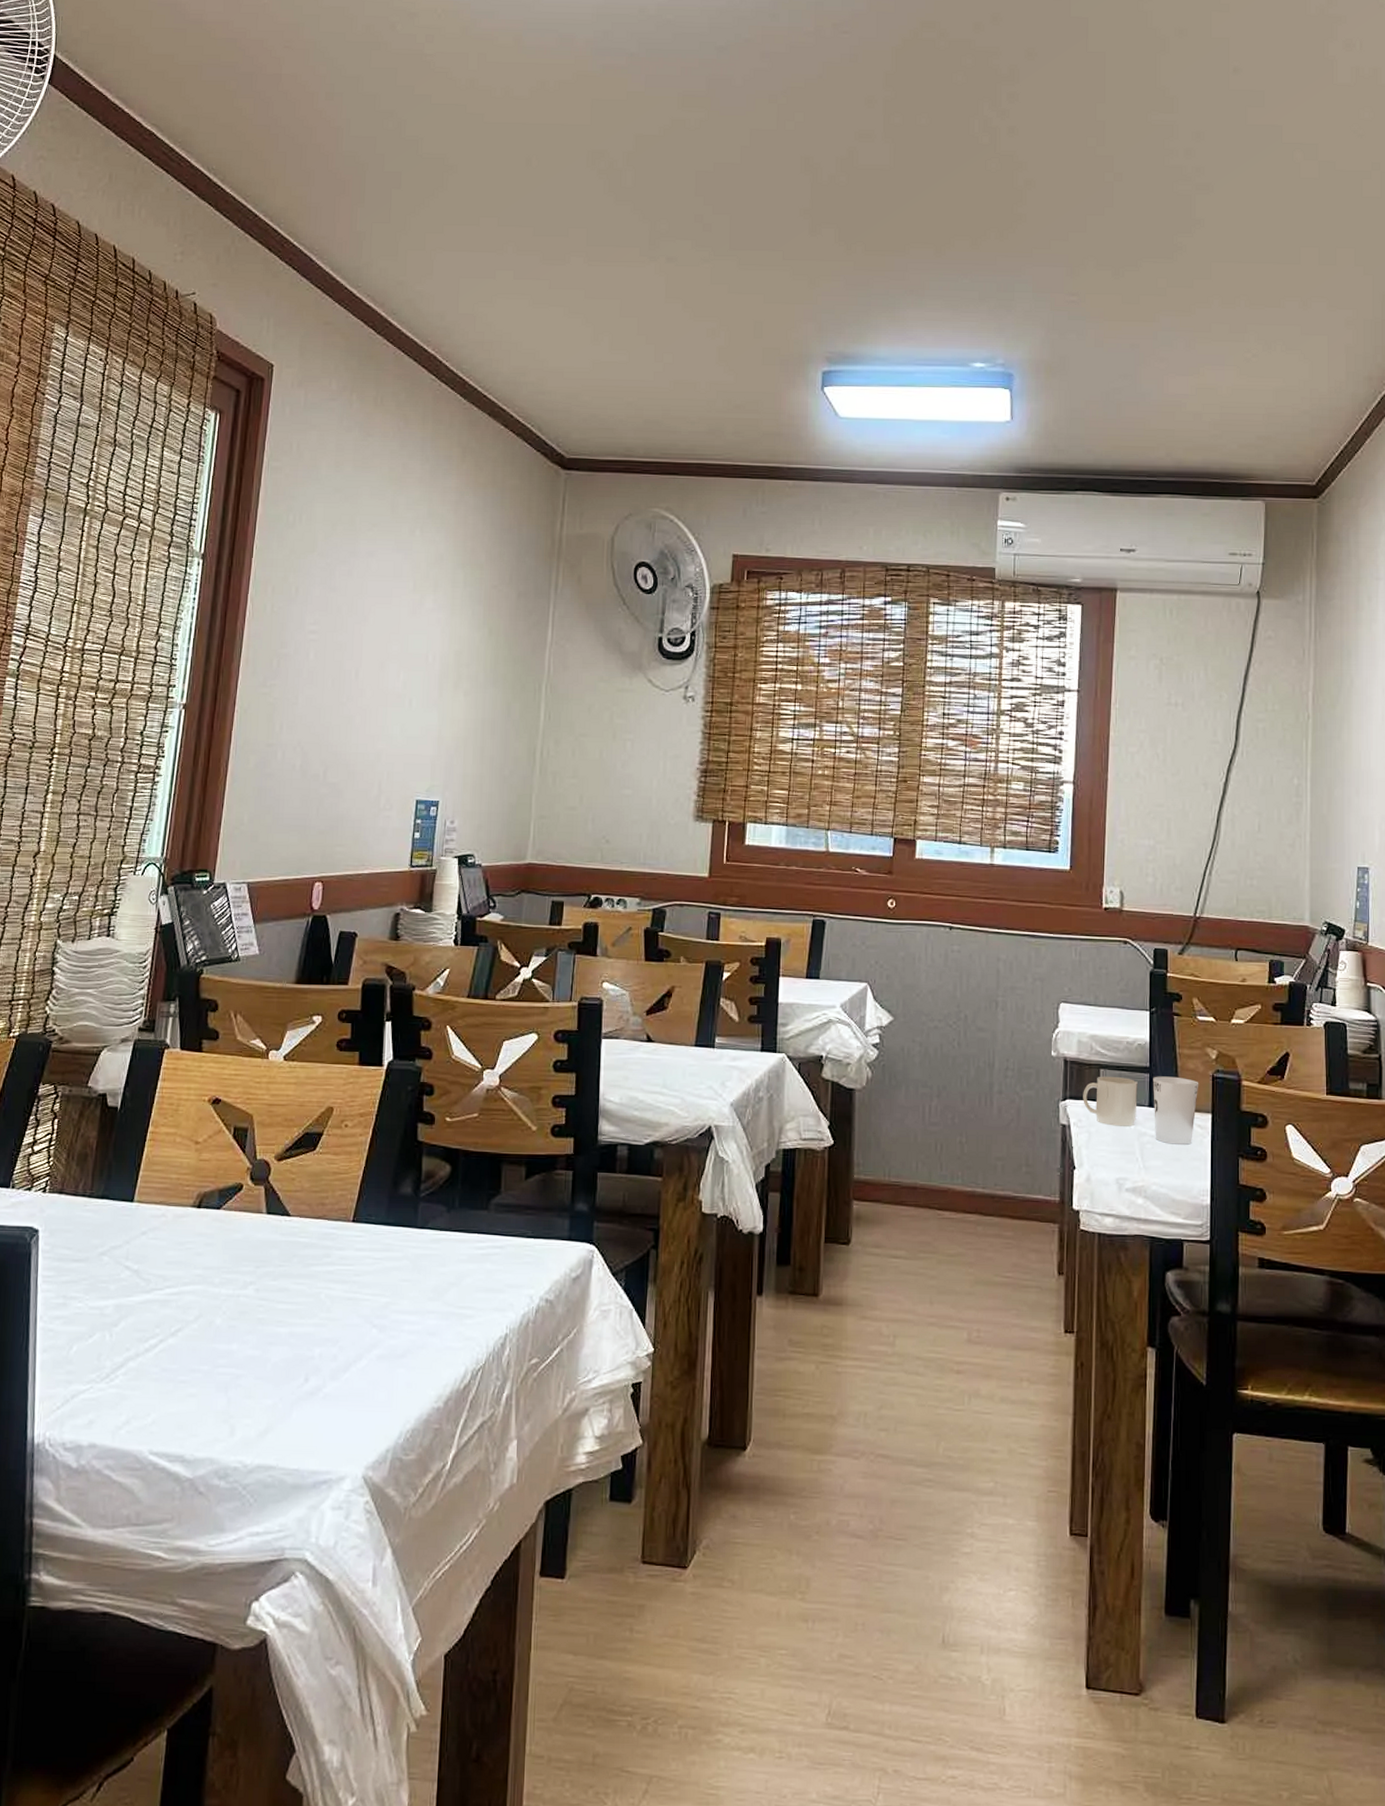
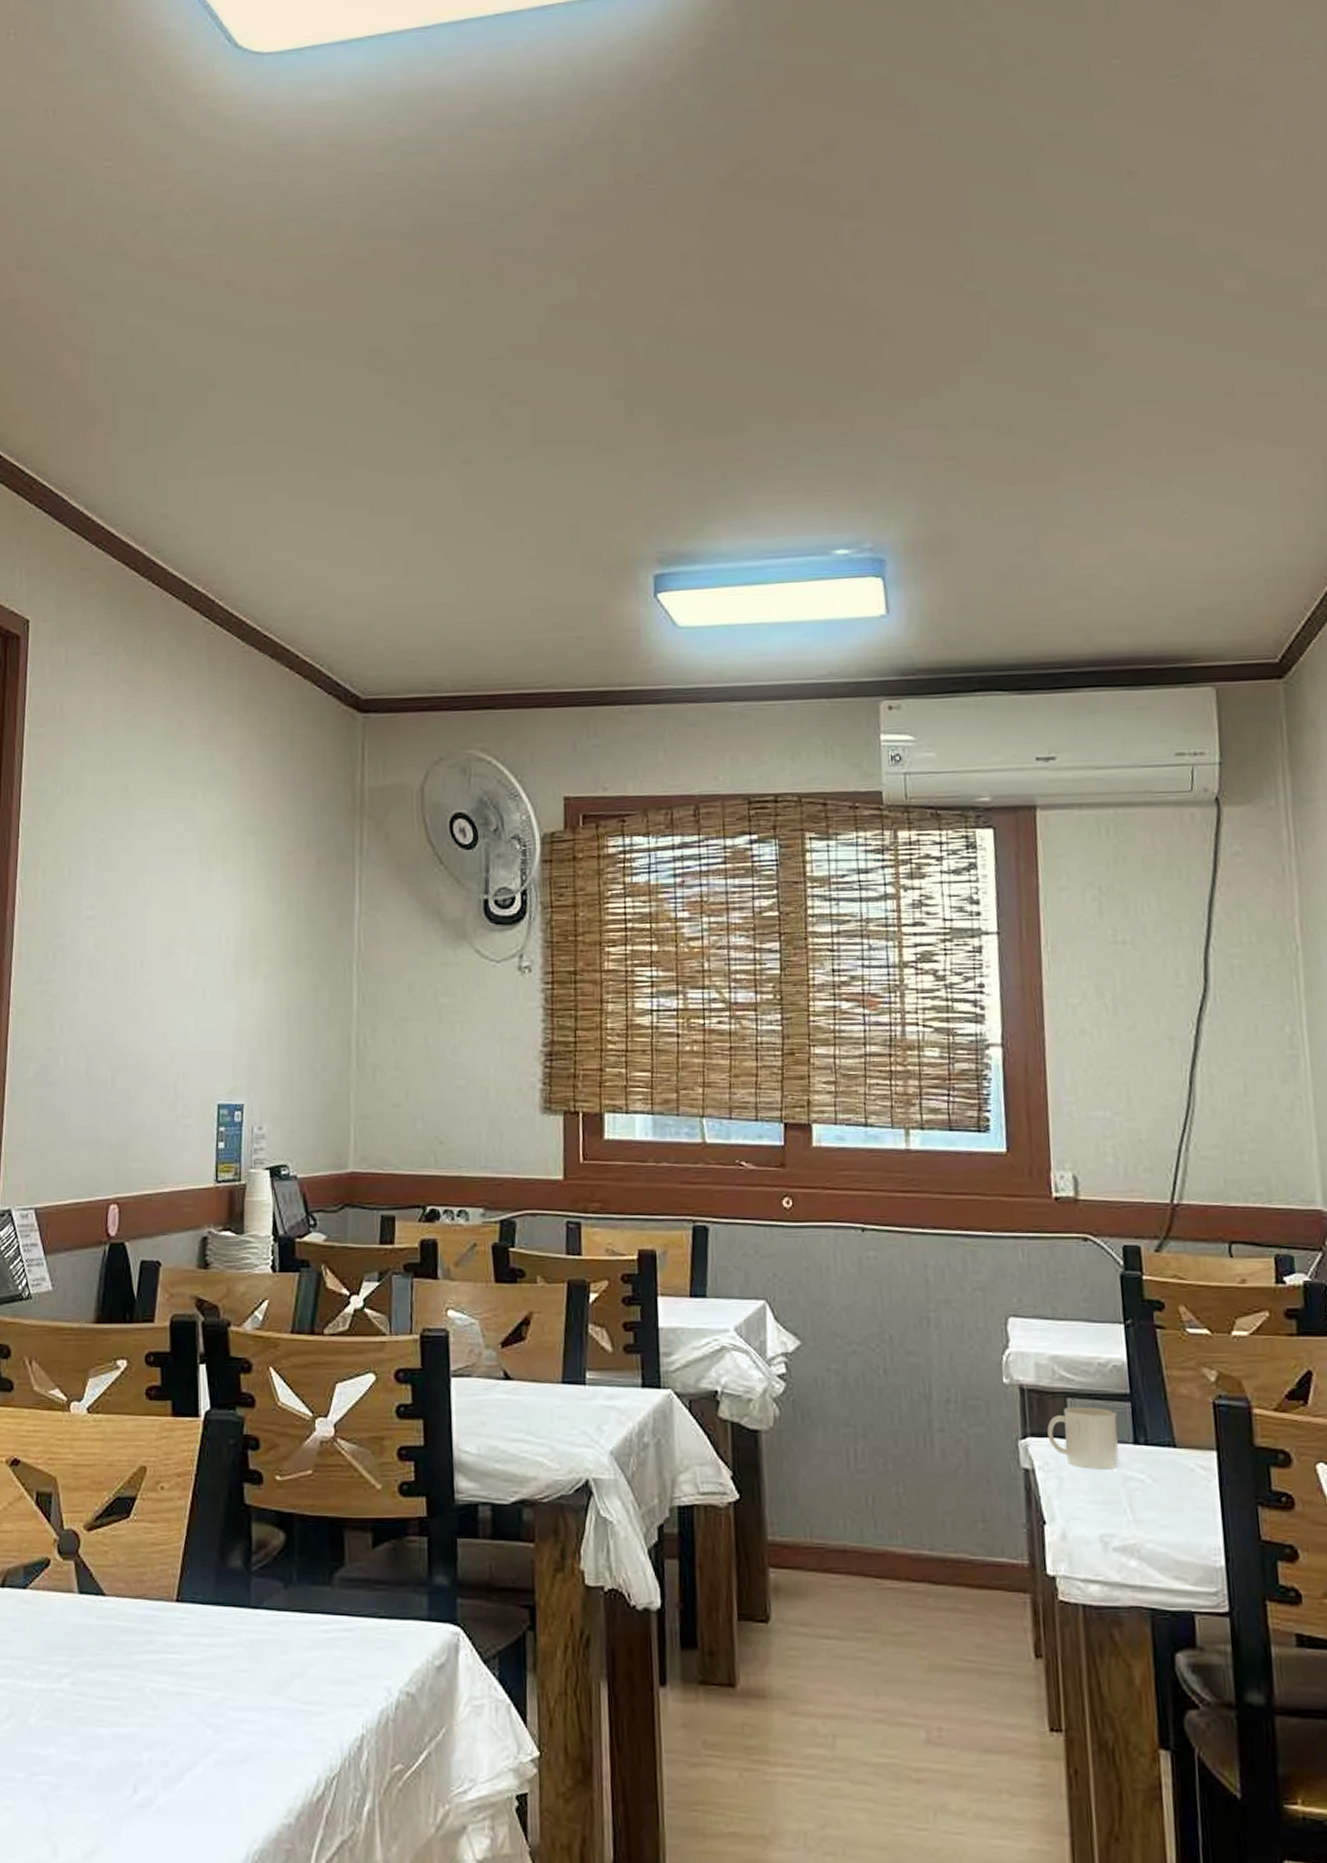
cup: present [1153,1076,1199,1146] -> none [1136,1405,1197,1492]

